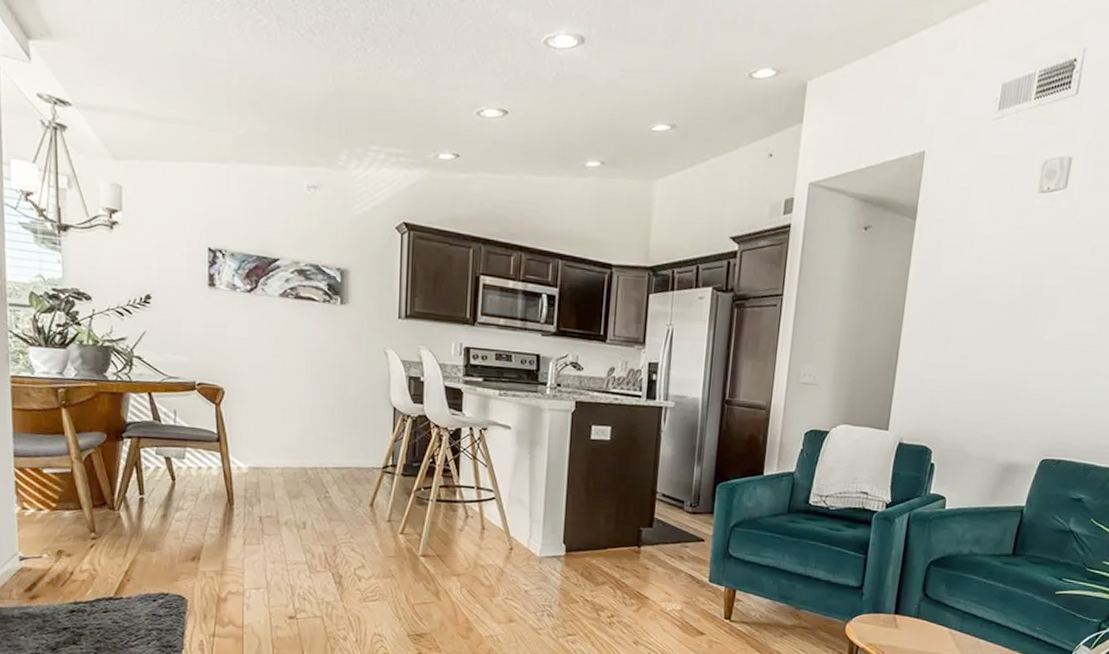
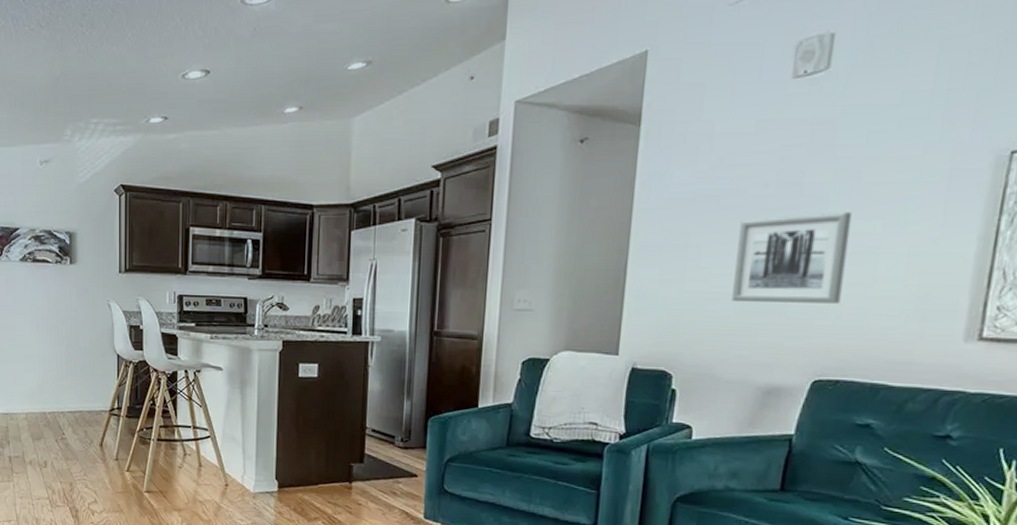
wall art: none [982,314,1078,394] -> present [732,212,852,304]

